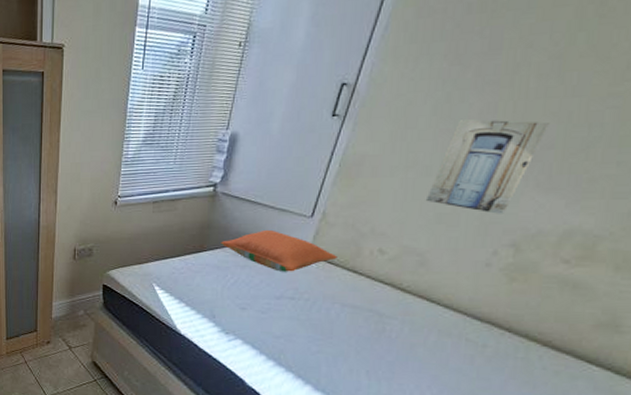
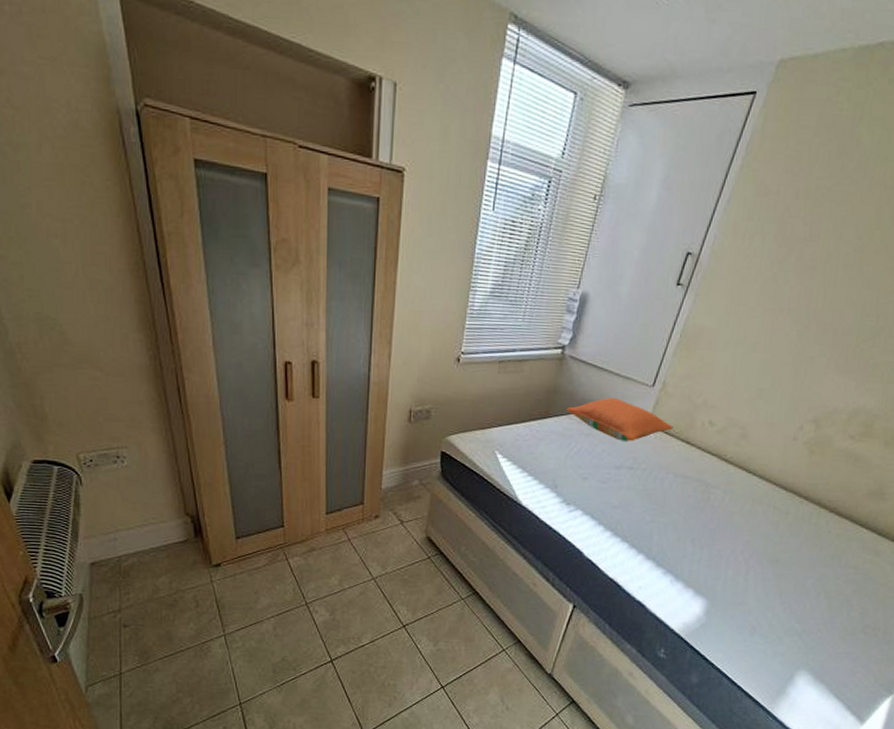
wall art: present [425,119,549,214] -> none [750,301,849,392]

